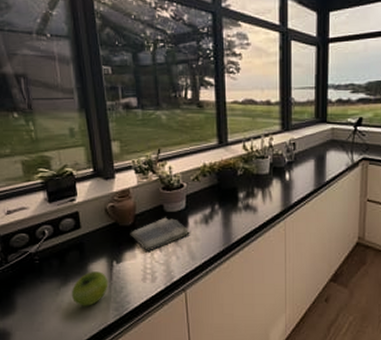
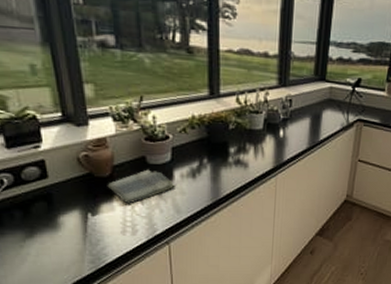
fruit: present [71,271,108,306] -> none [38,223,83,259]

